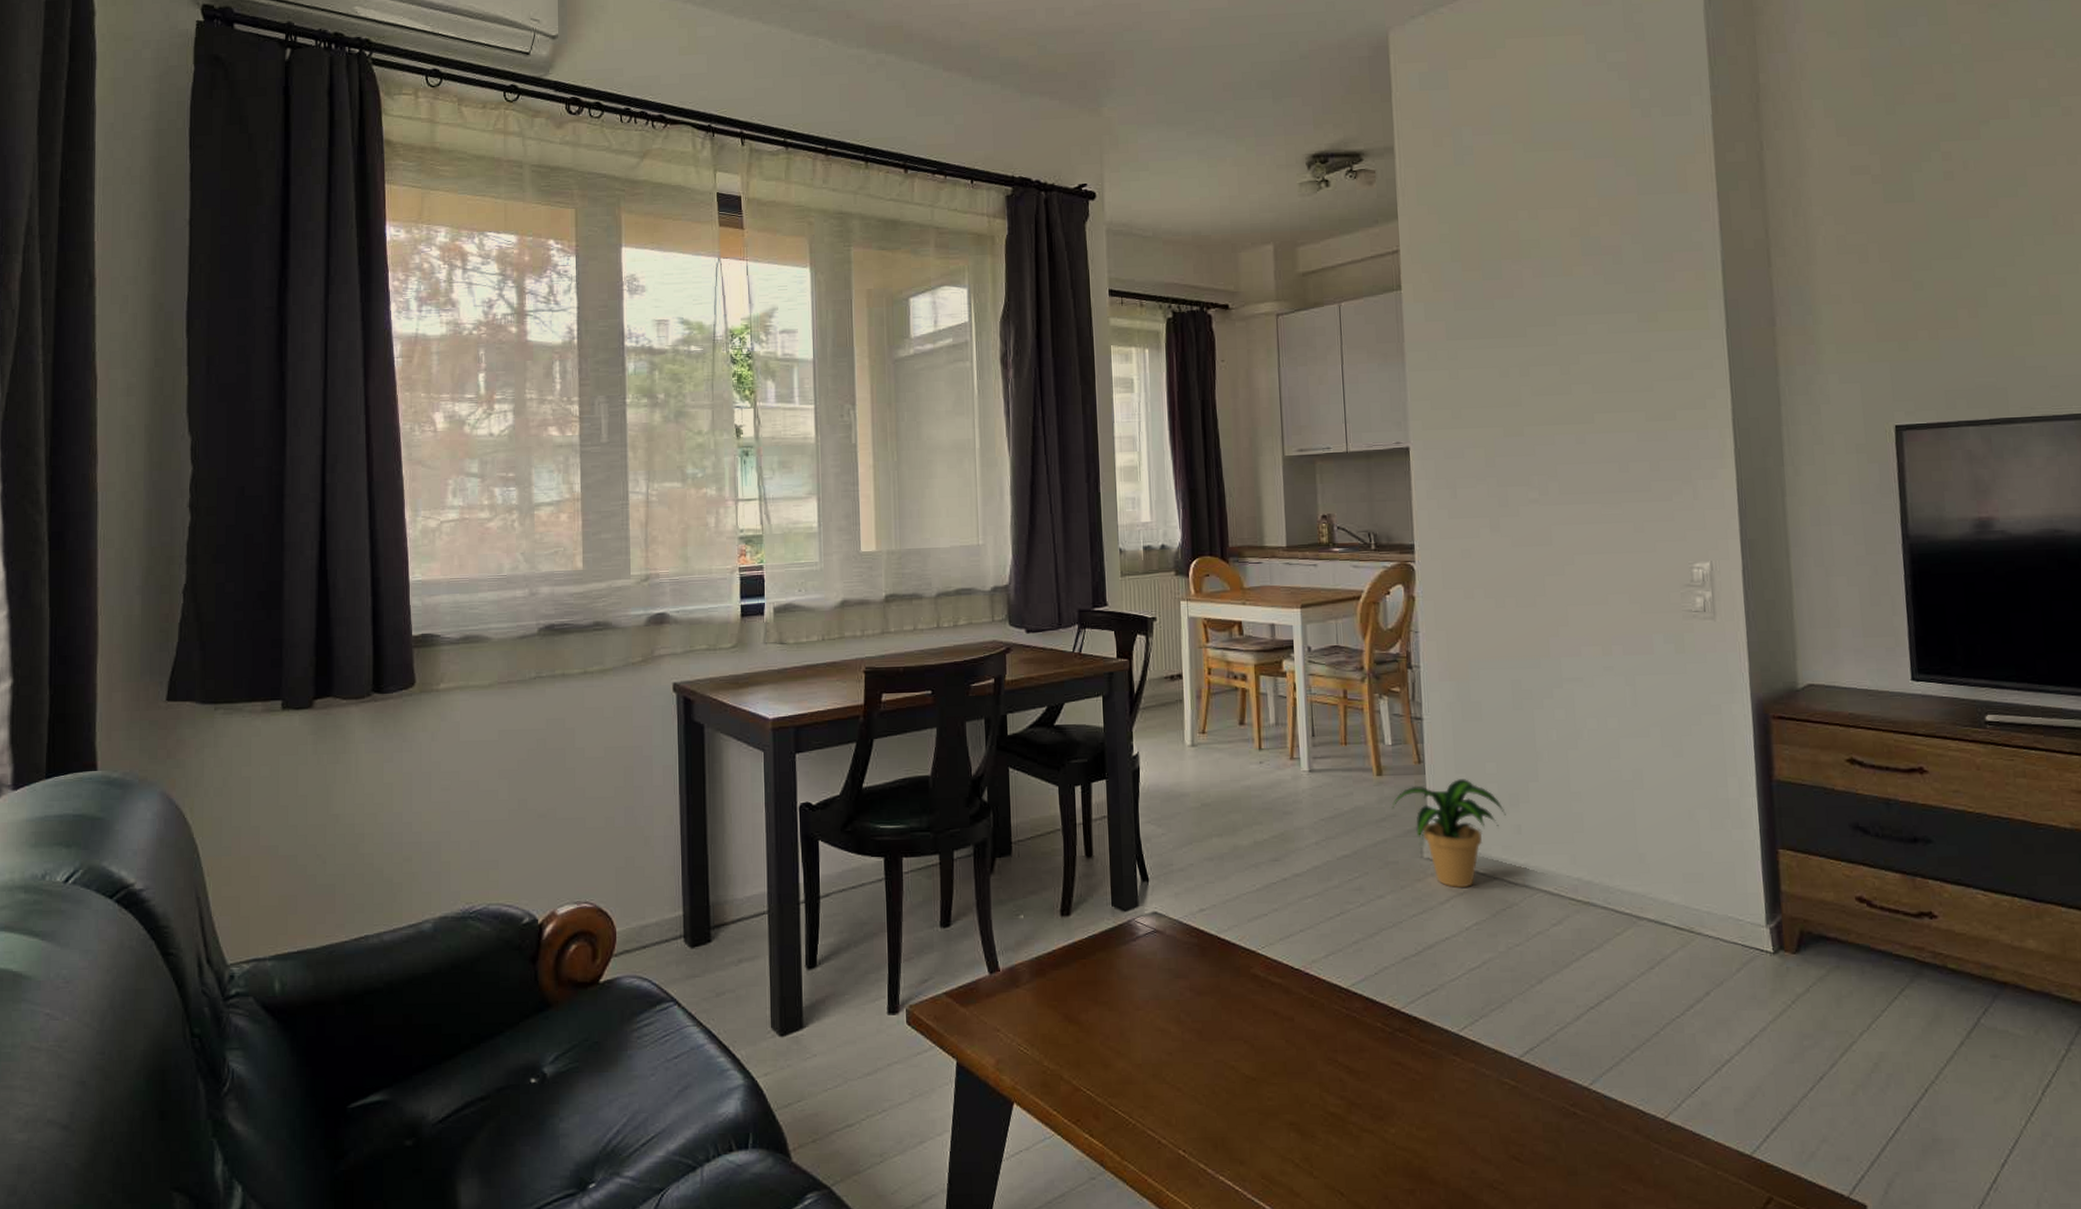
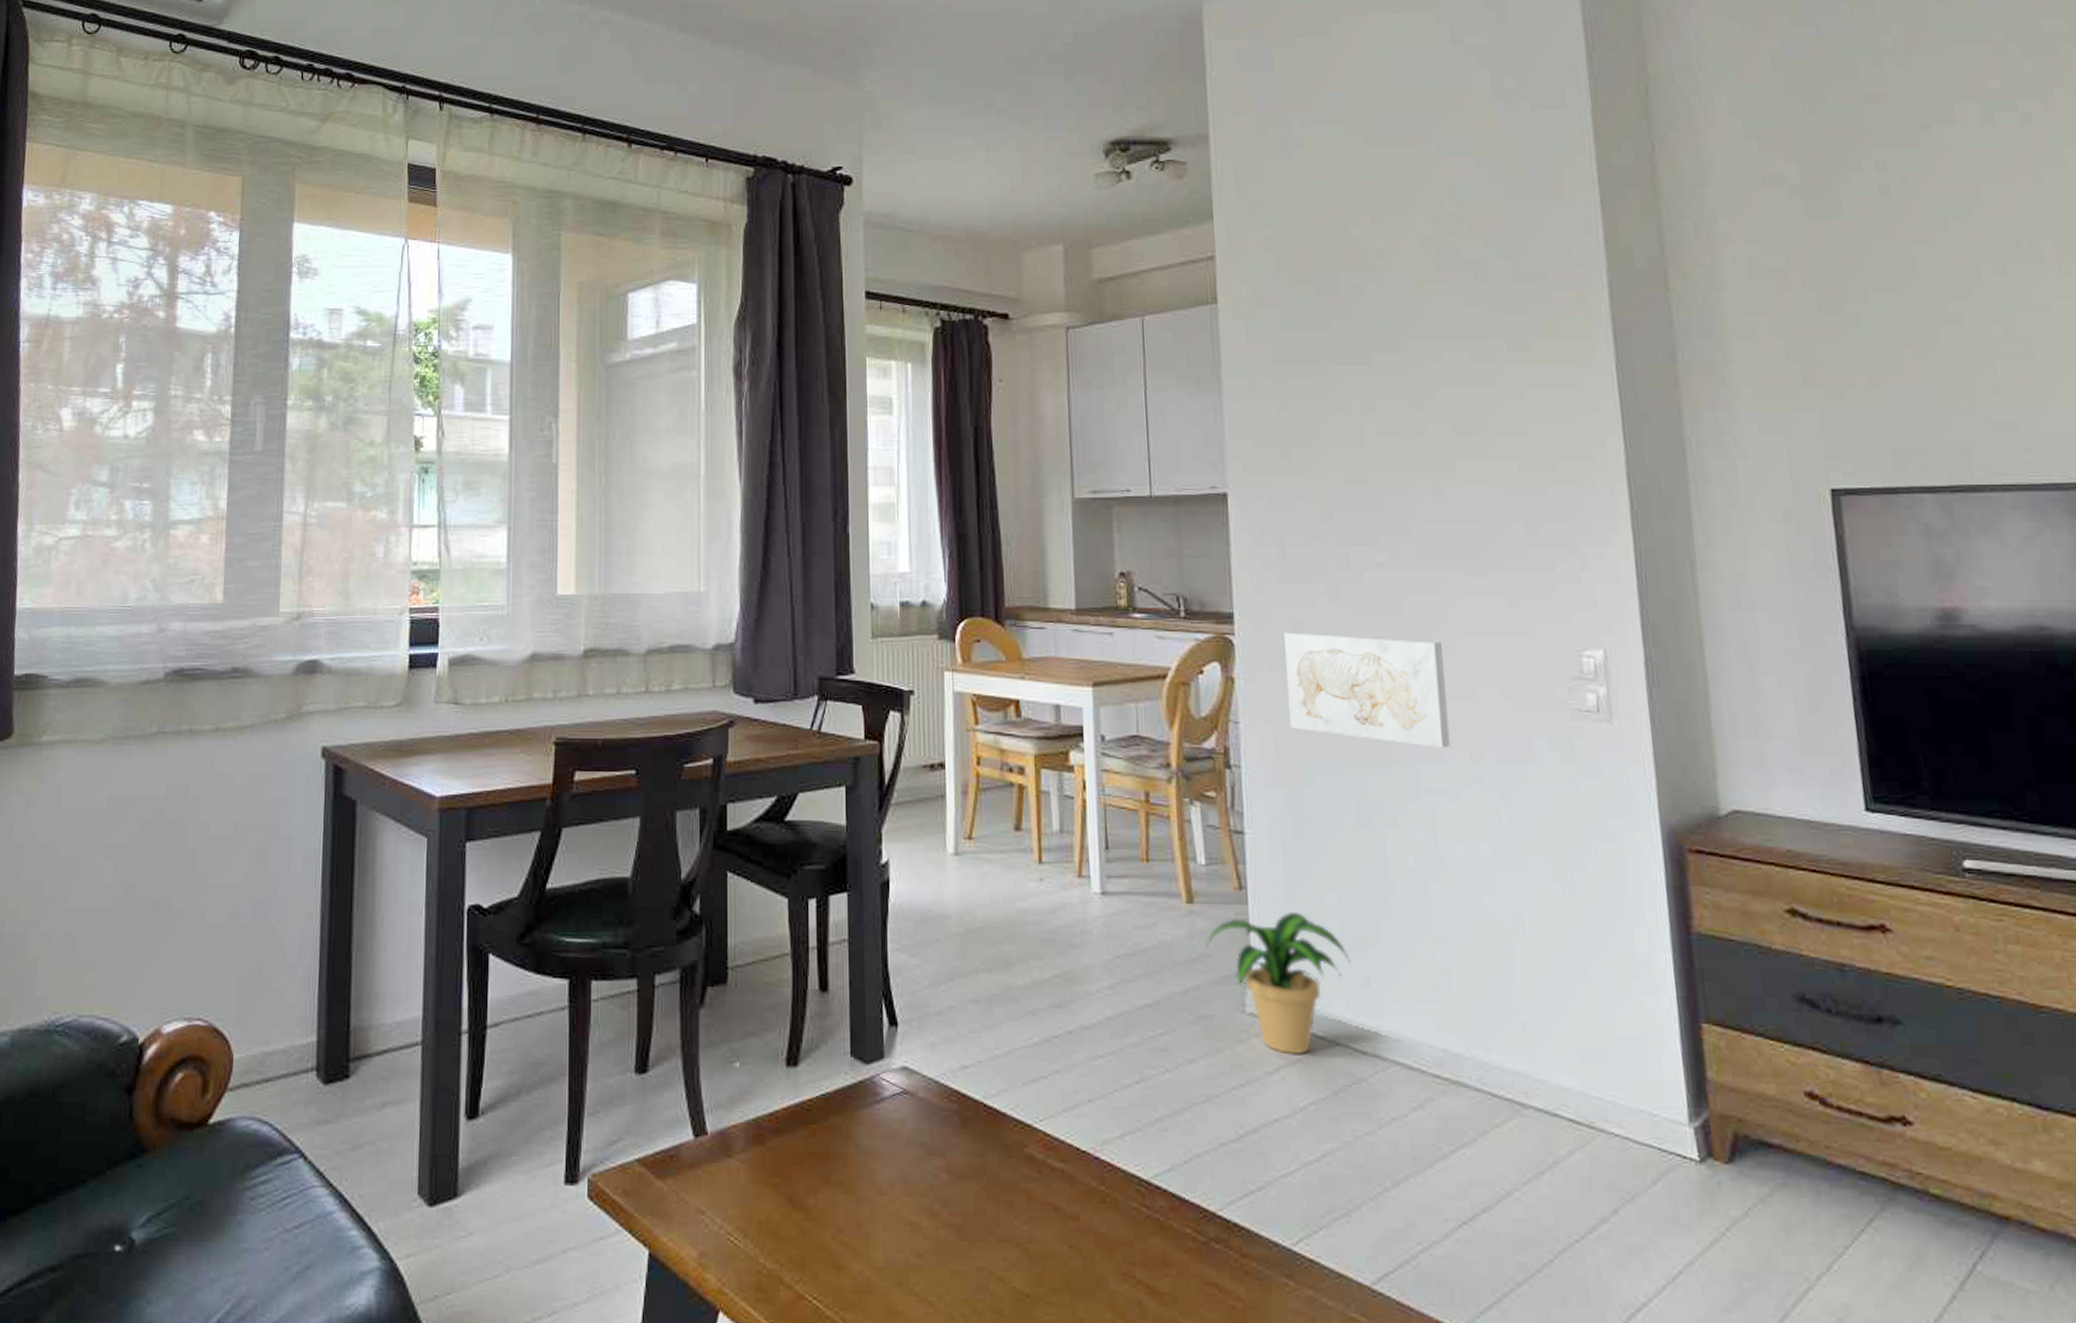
wall art: none [1455,557,1587,646] -> present [1284,632,1451,748]

